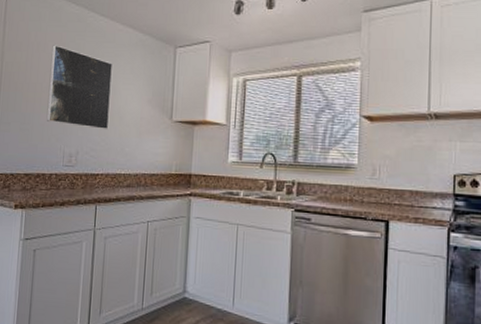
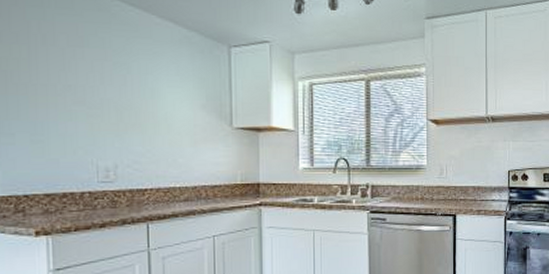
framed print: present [46,45,114,130] -> none [65,38,155,140]

